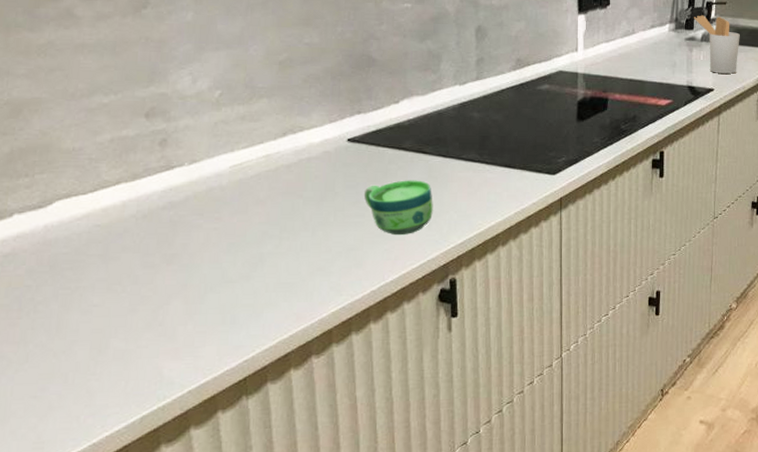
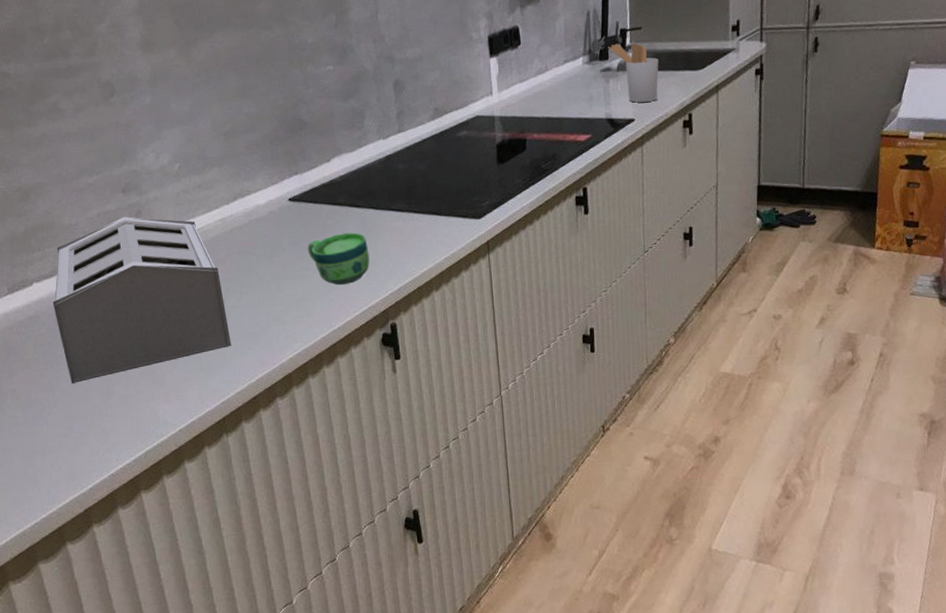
toaster: none [37,145,264,336] -> present [52,216,231,384]

